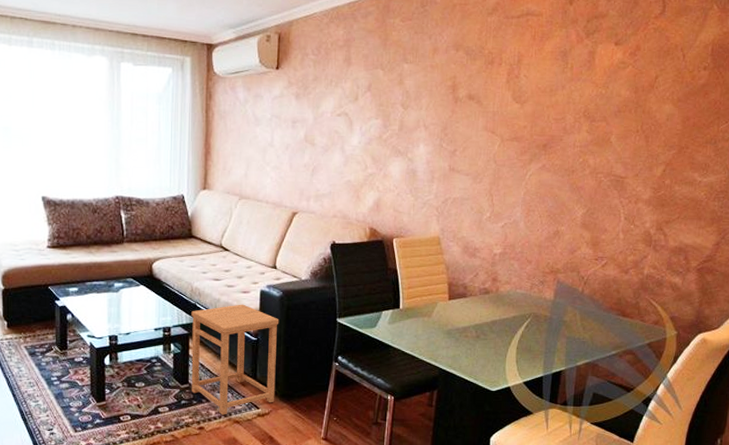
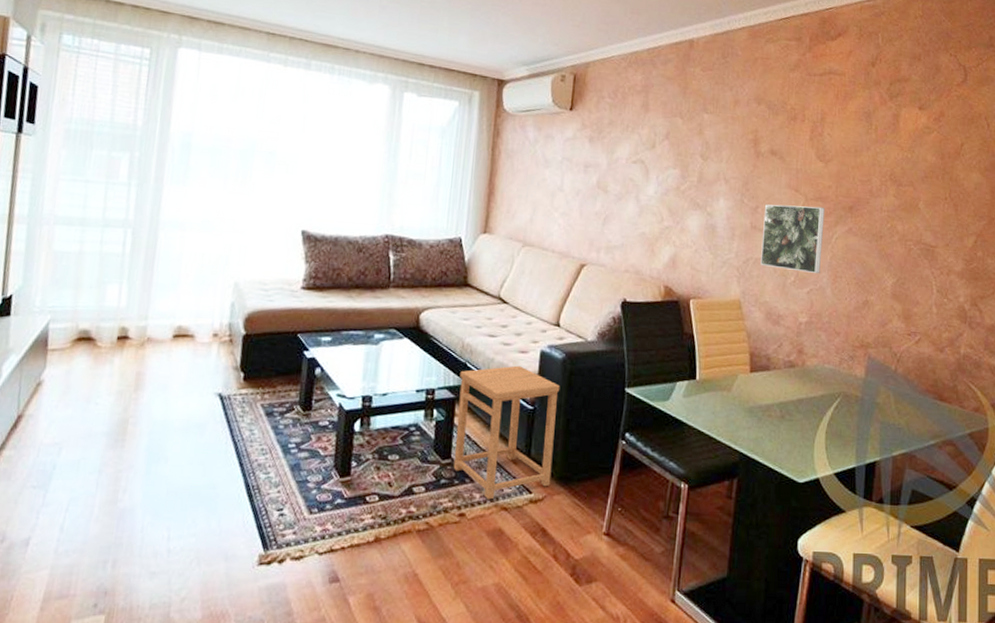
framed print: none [458,146,520,209] -> present [761,204,825,274]

